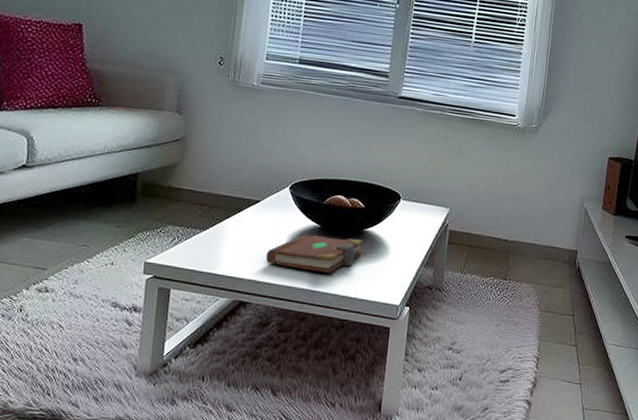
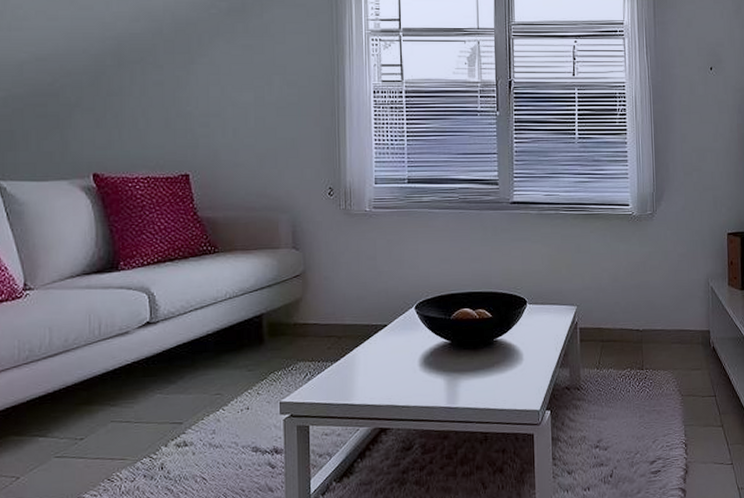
book: present [265,235,363,274] -> none [400,349,495,389]

